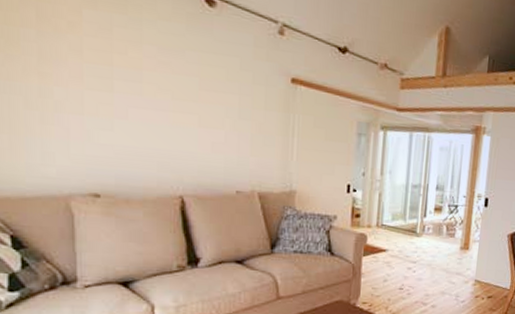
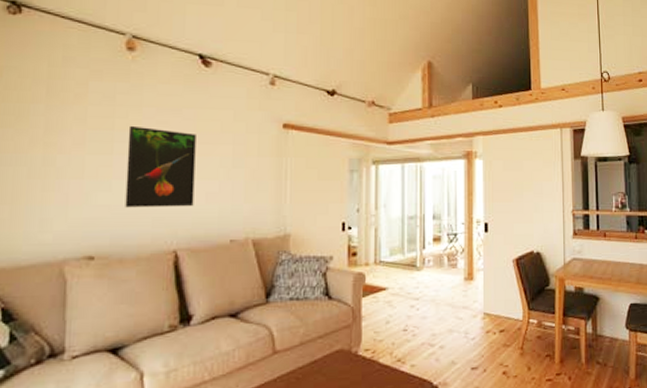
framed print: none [128,63,201,155] -> present [125,125,196,208]

